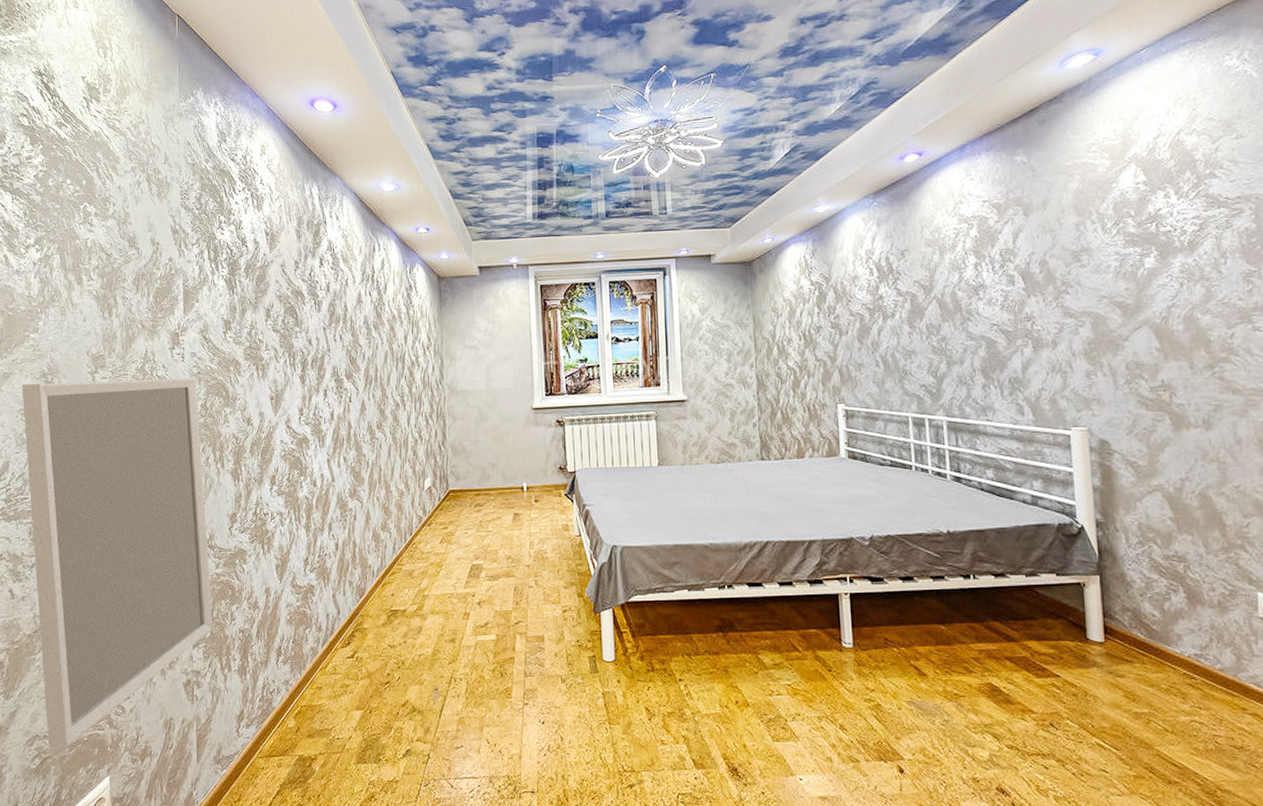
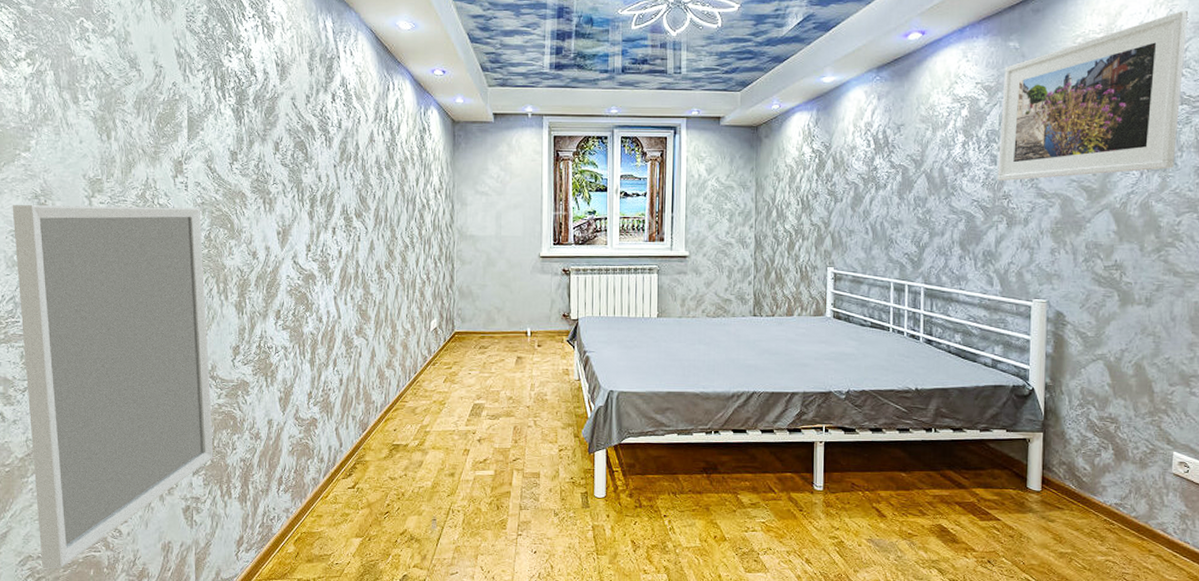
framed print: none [1013,109,1218,302] -> present [997,11,1188,181]

